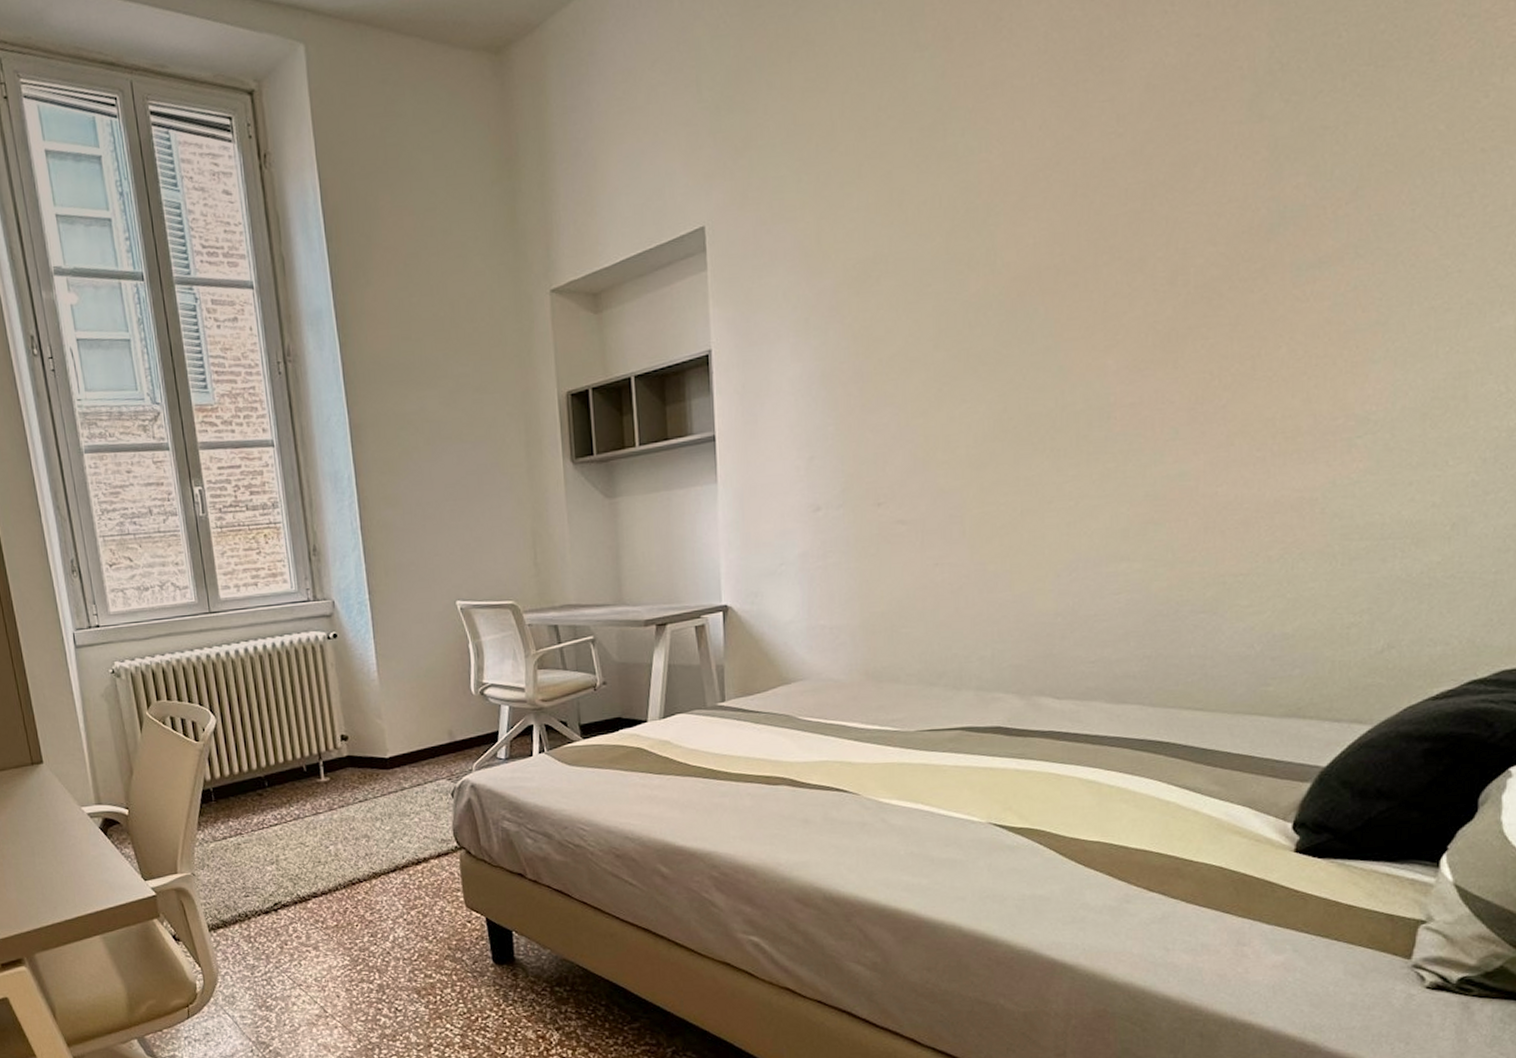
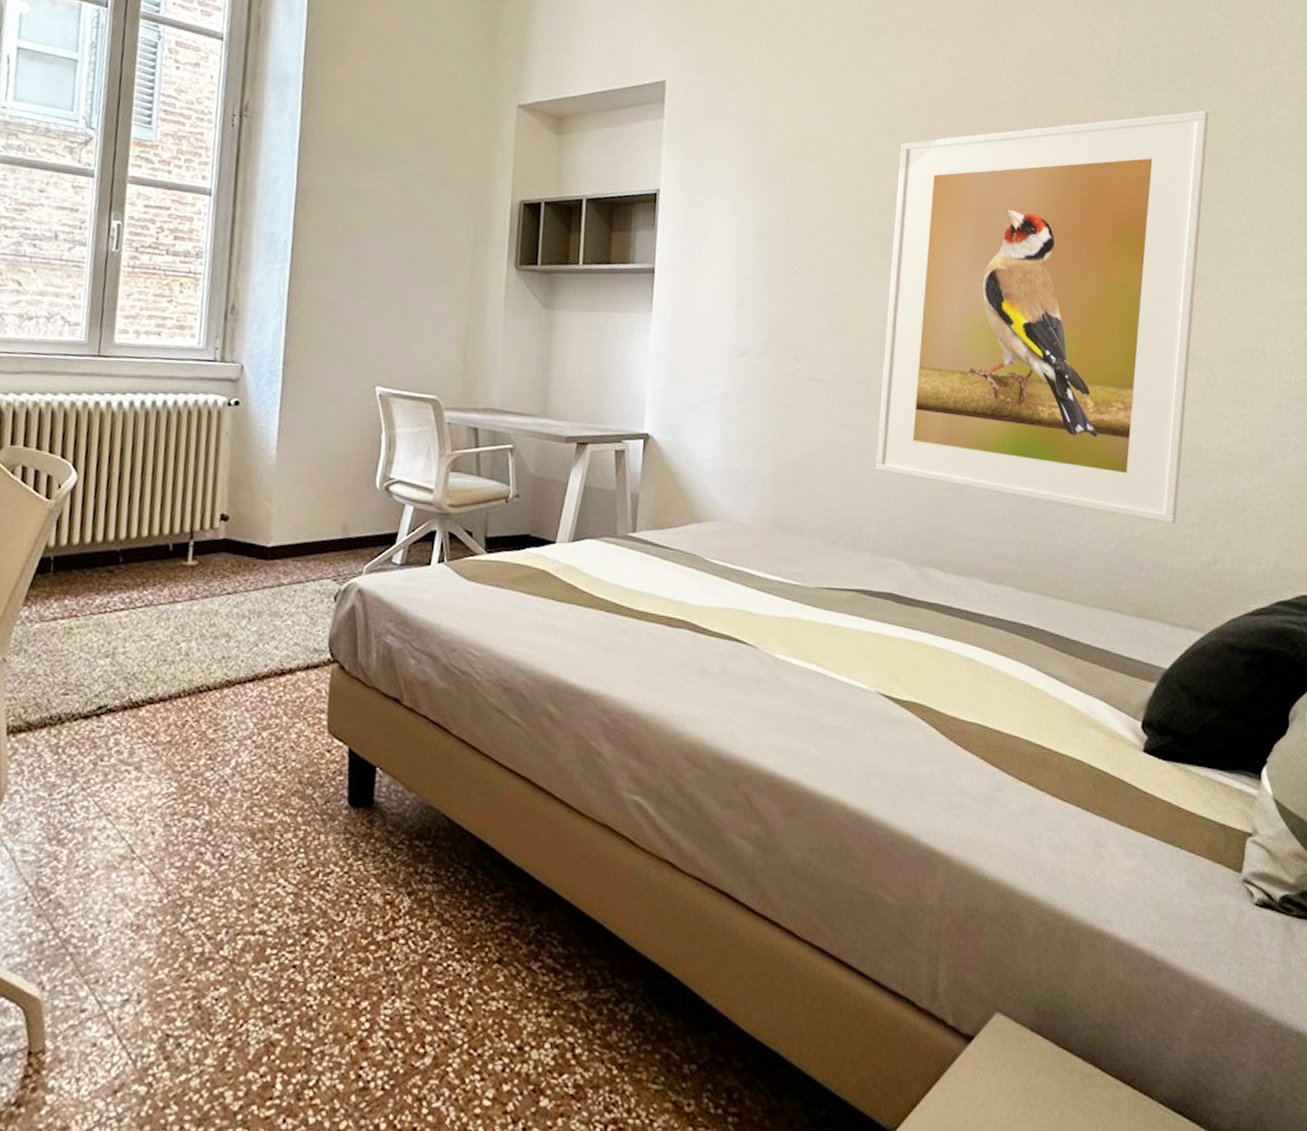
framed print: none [974,105,1399,615] -> present [875,110,1210,524]

